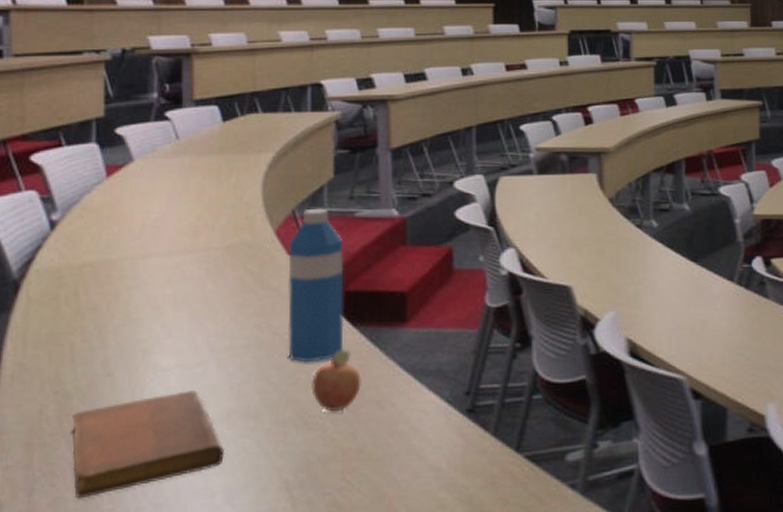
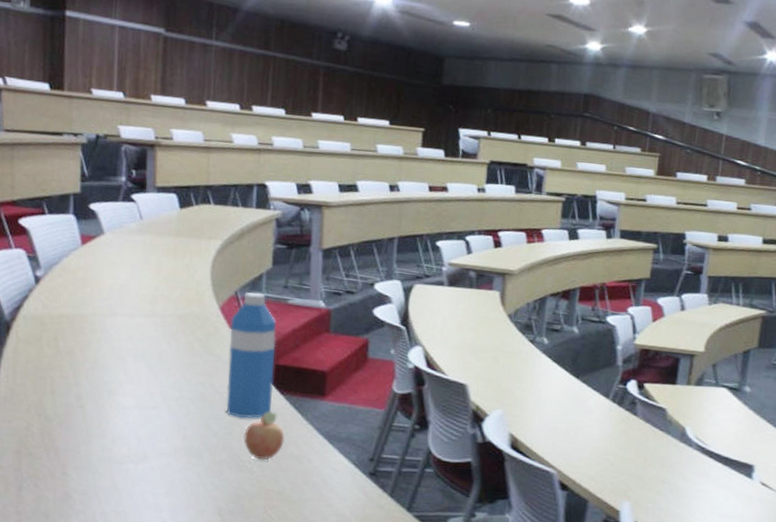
notebook: present [72,390,225,499] -> none [52,427,172,500]

